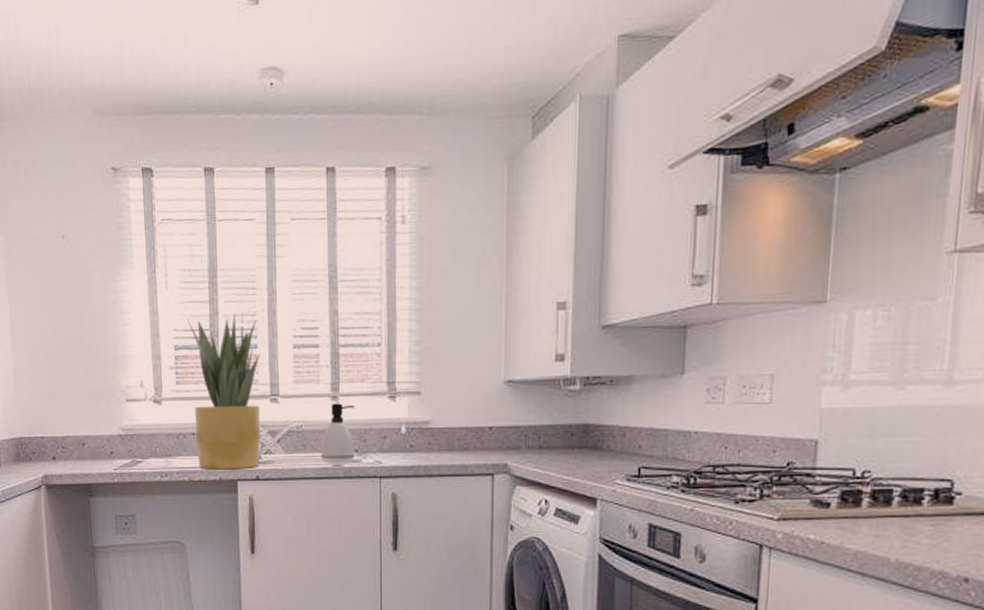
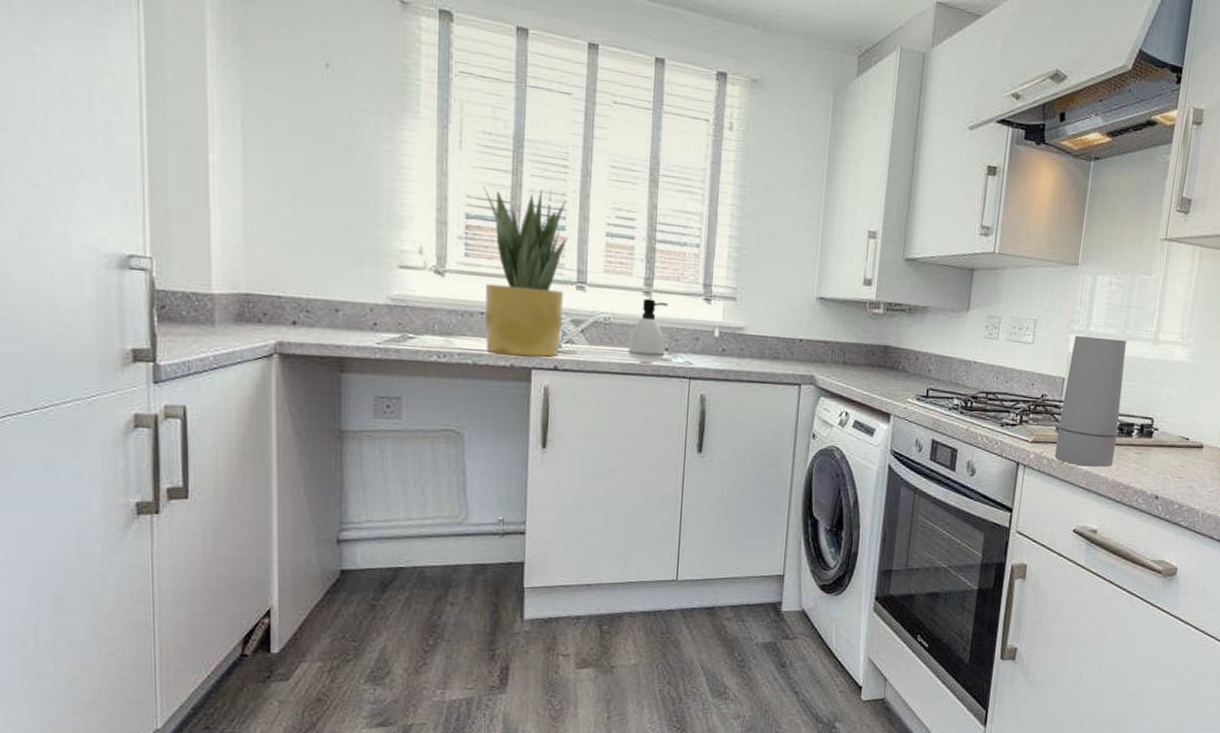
canister: none [810,385,905,546] -> present [1054,335,1127,468]

